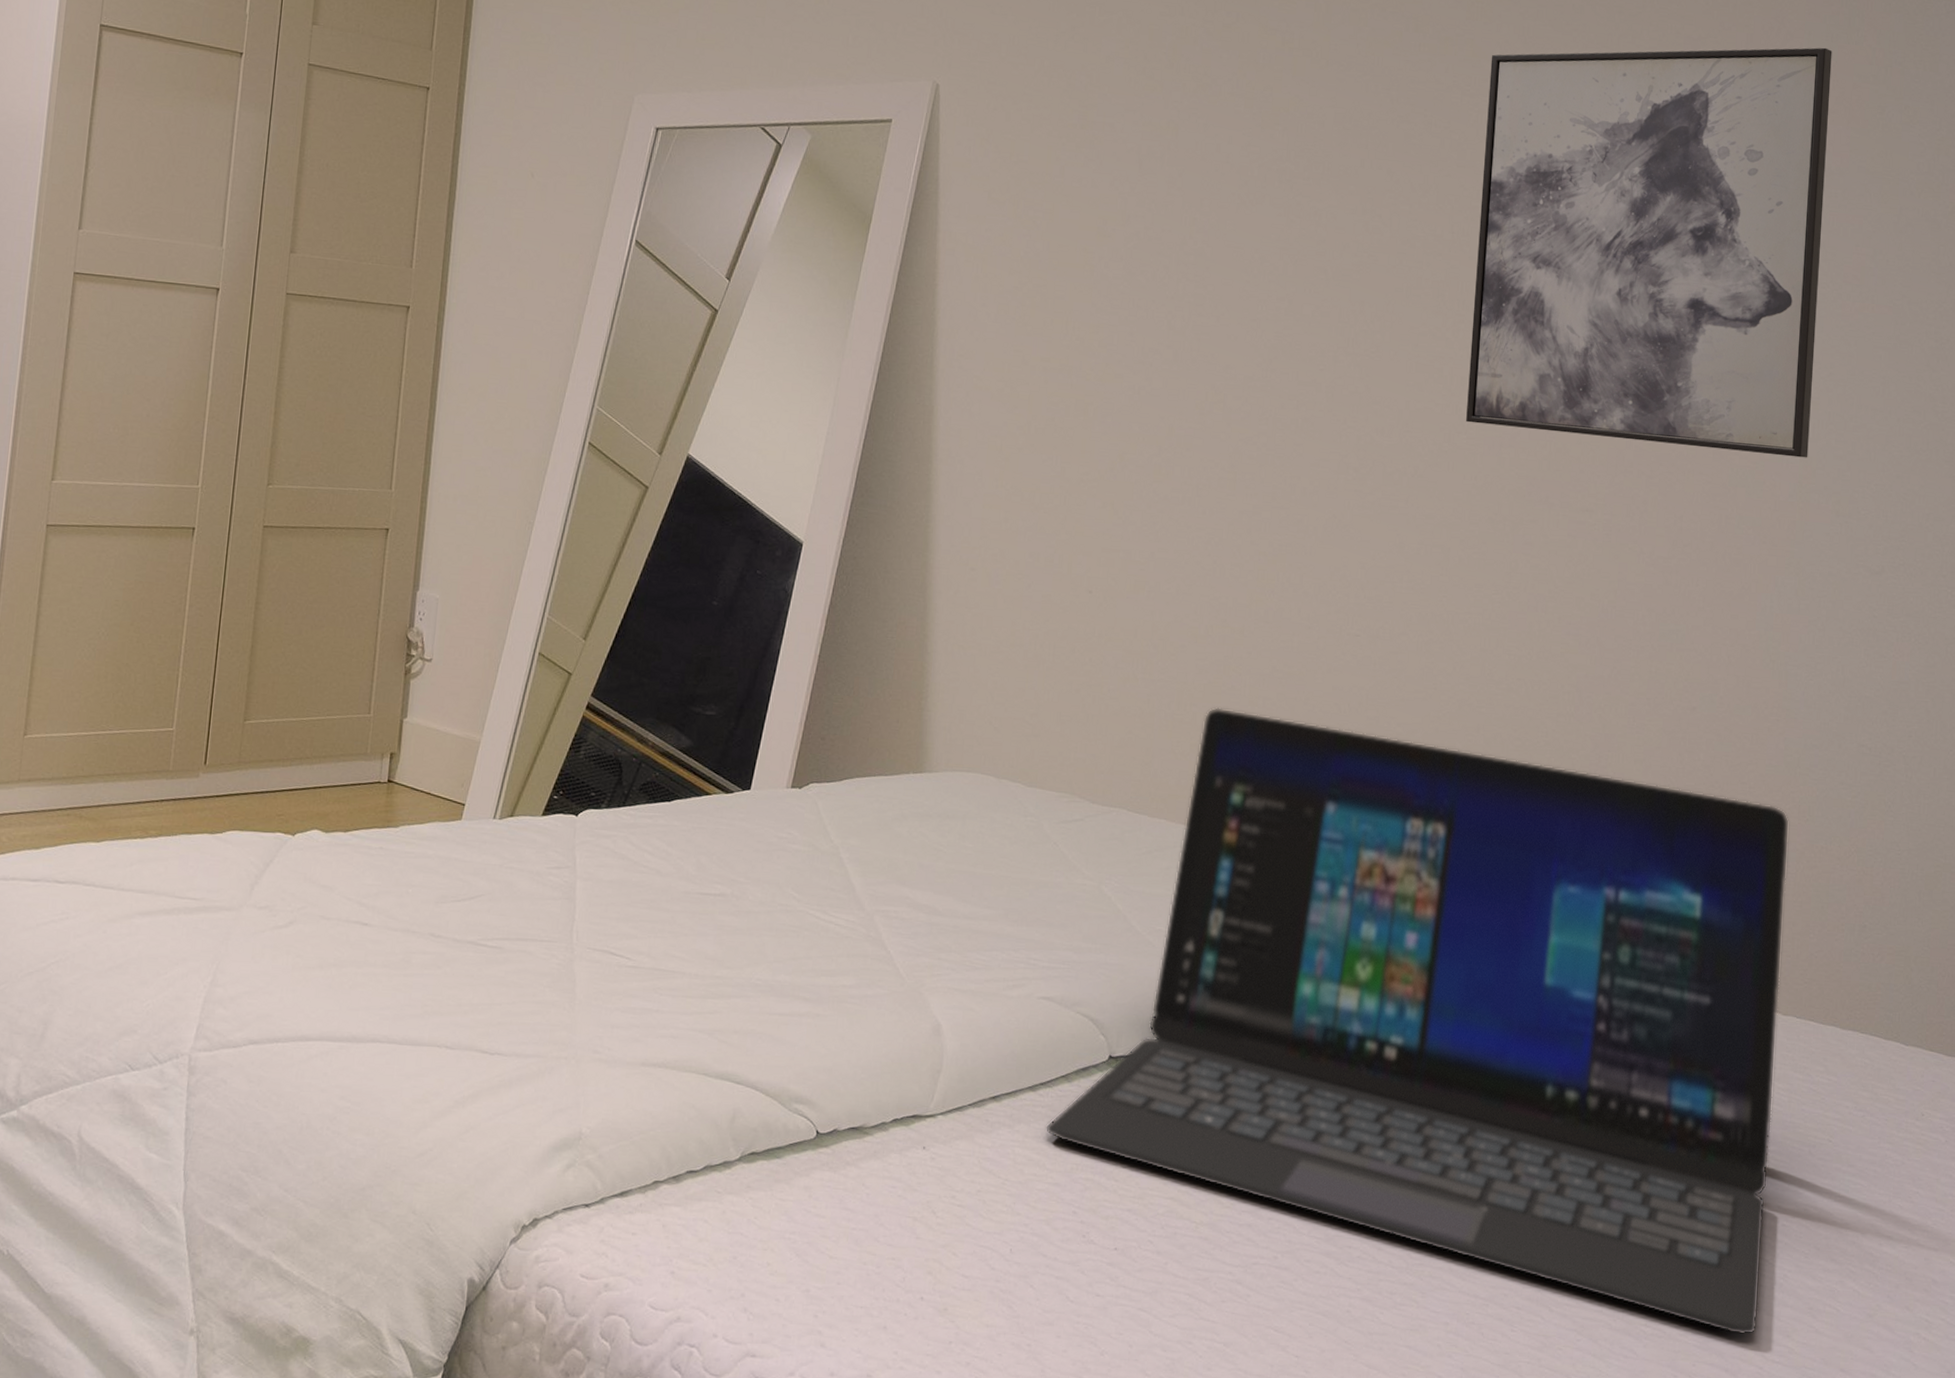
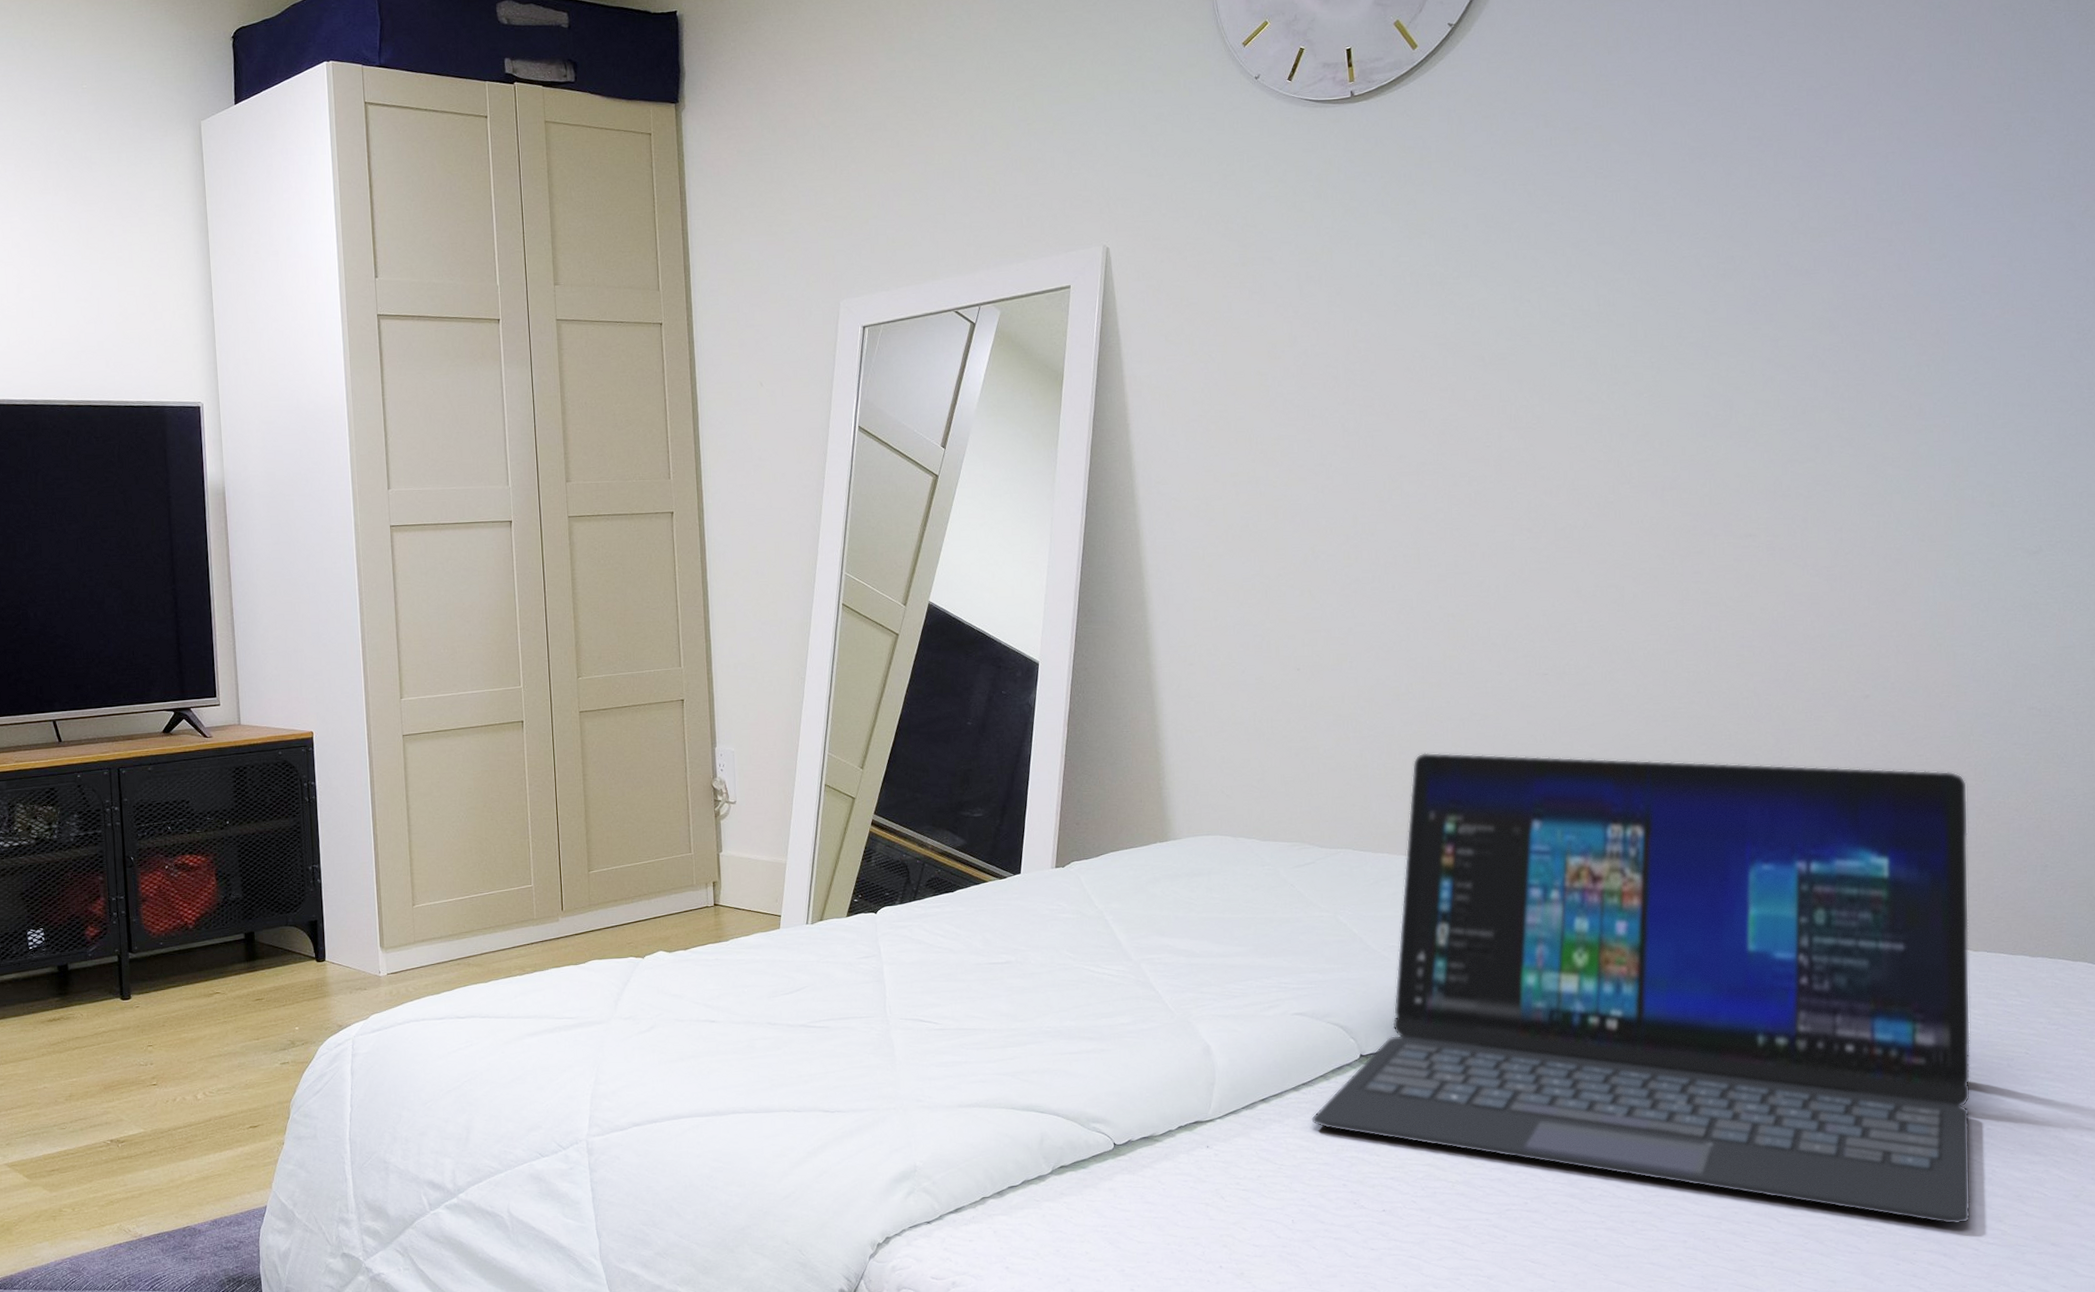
wall art: present [1466,47,1832,458] -> none [1620,76,1959,473]

